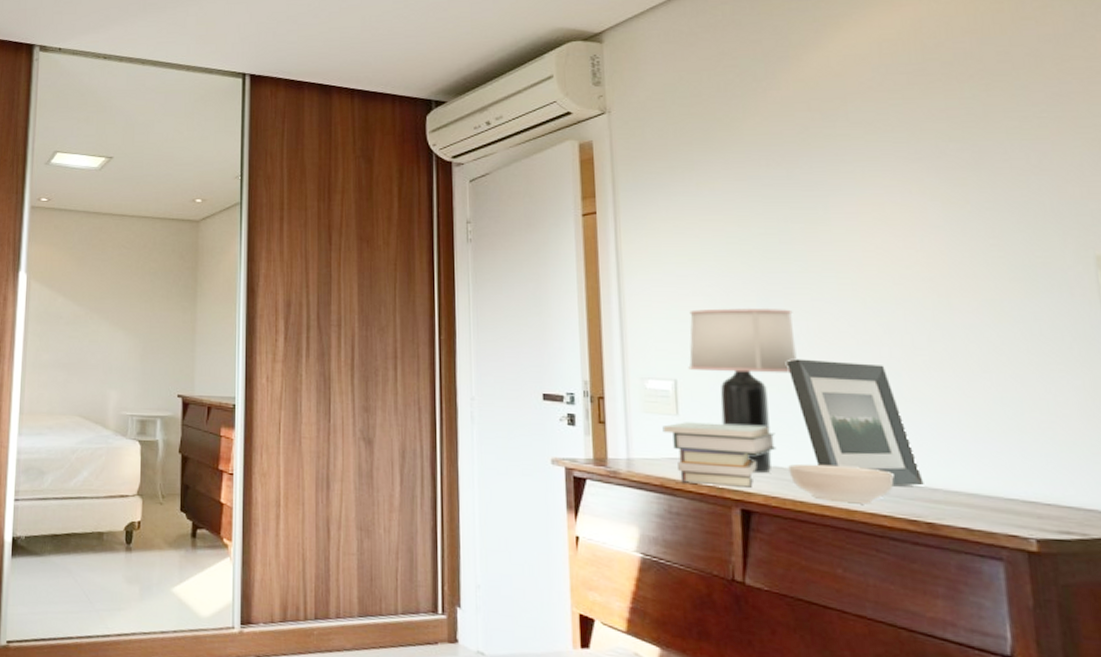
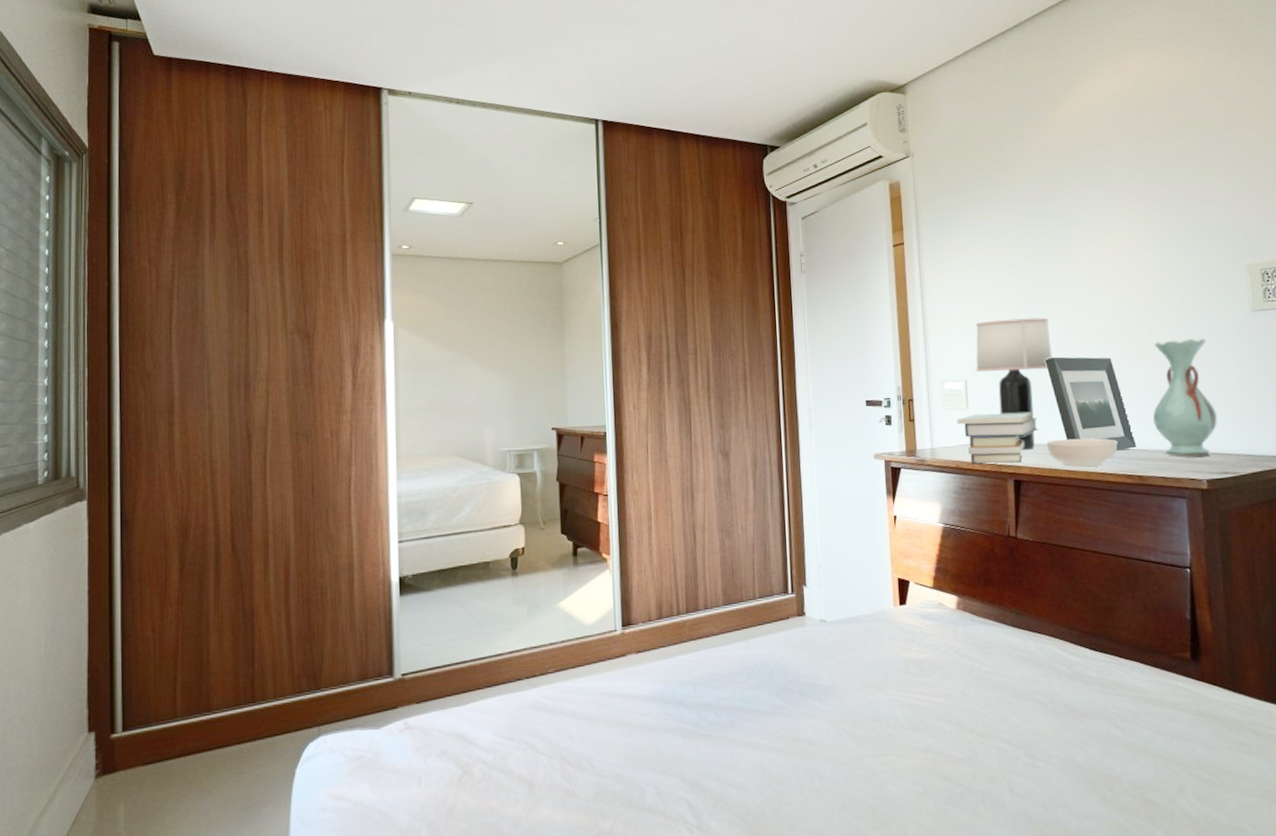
decorative vase: none [947,348,1053,506] -> present [1152,338,1218,457]

